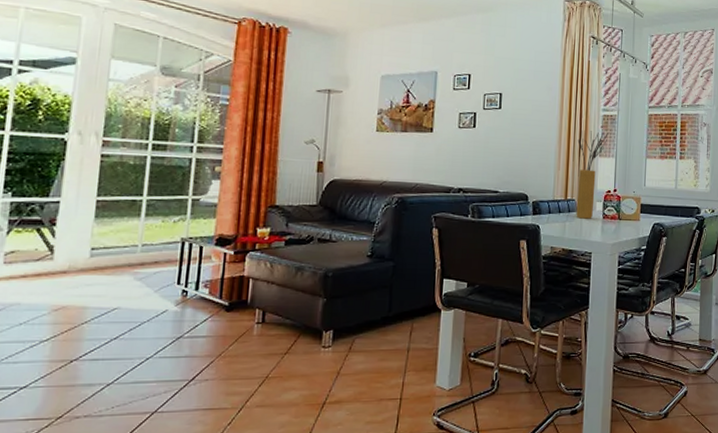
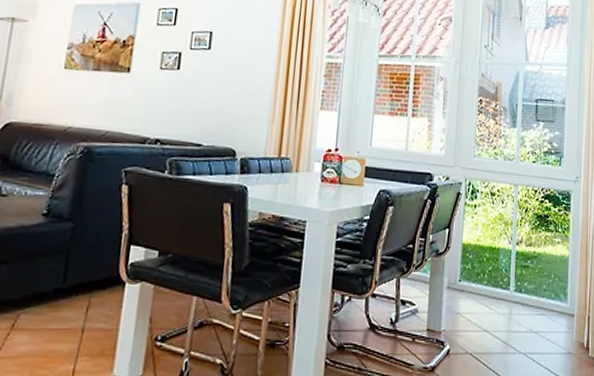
vase: present [576,130,610,219] -> none [290,78,333,182]

